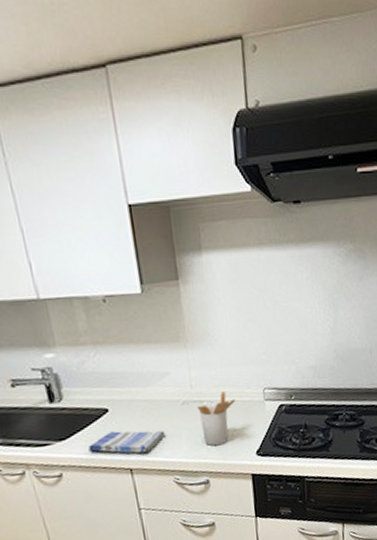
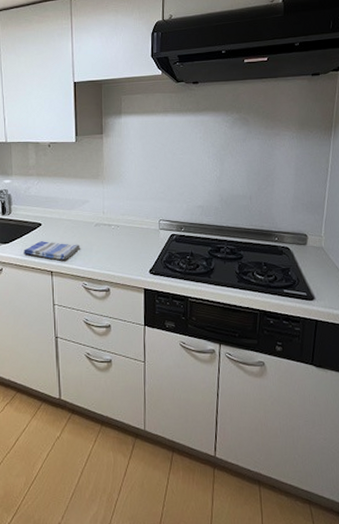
utensil holder: present [197,391,236,446] -> none [106,219,137,262]

